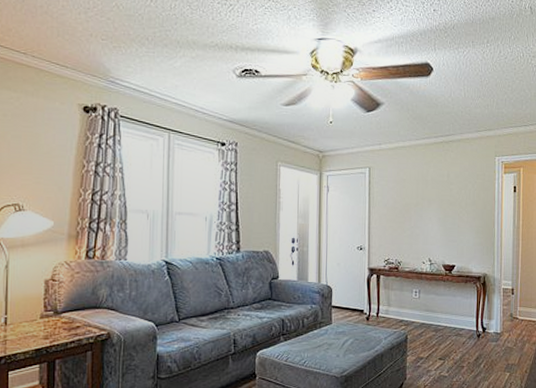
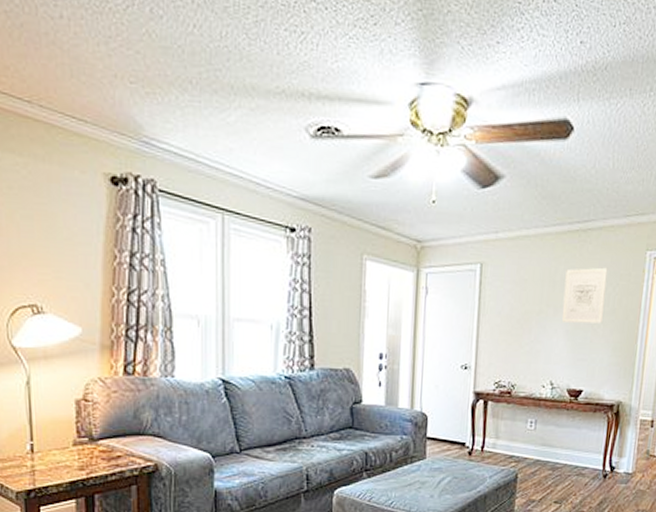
wall art: none [434,169,467,213] -> present [561,267,608,324]

